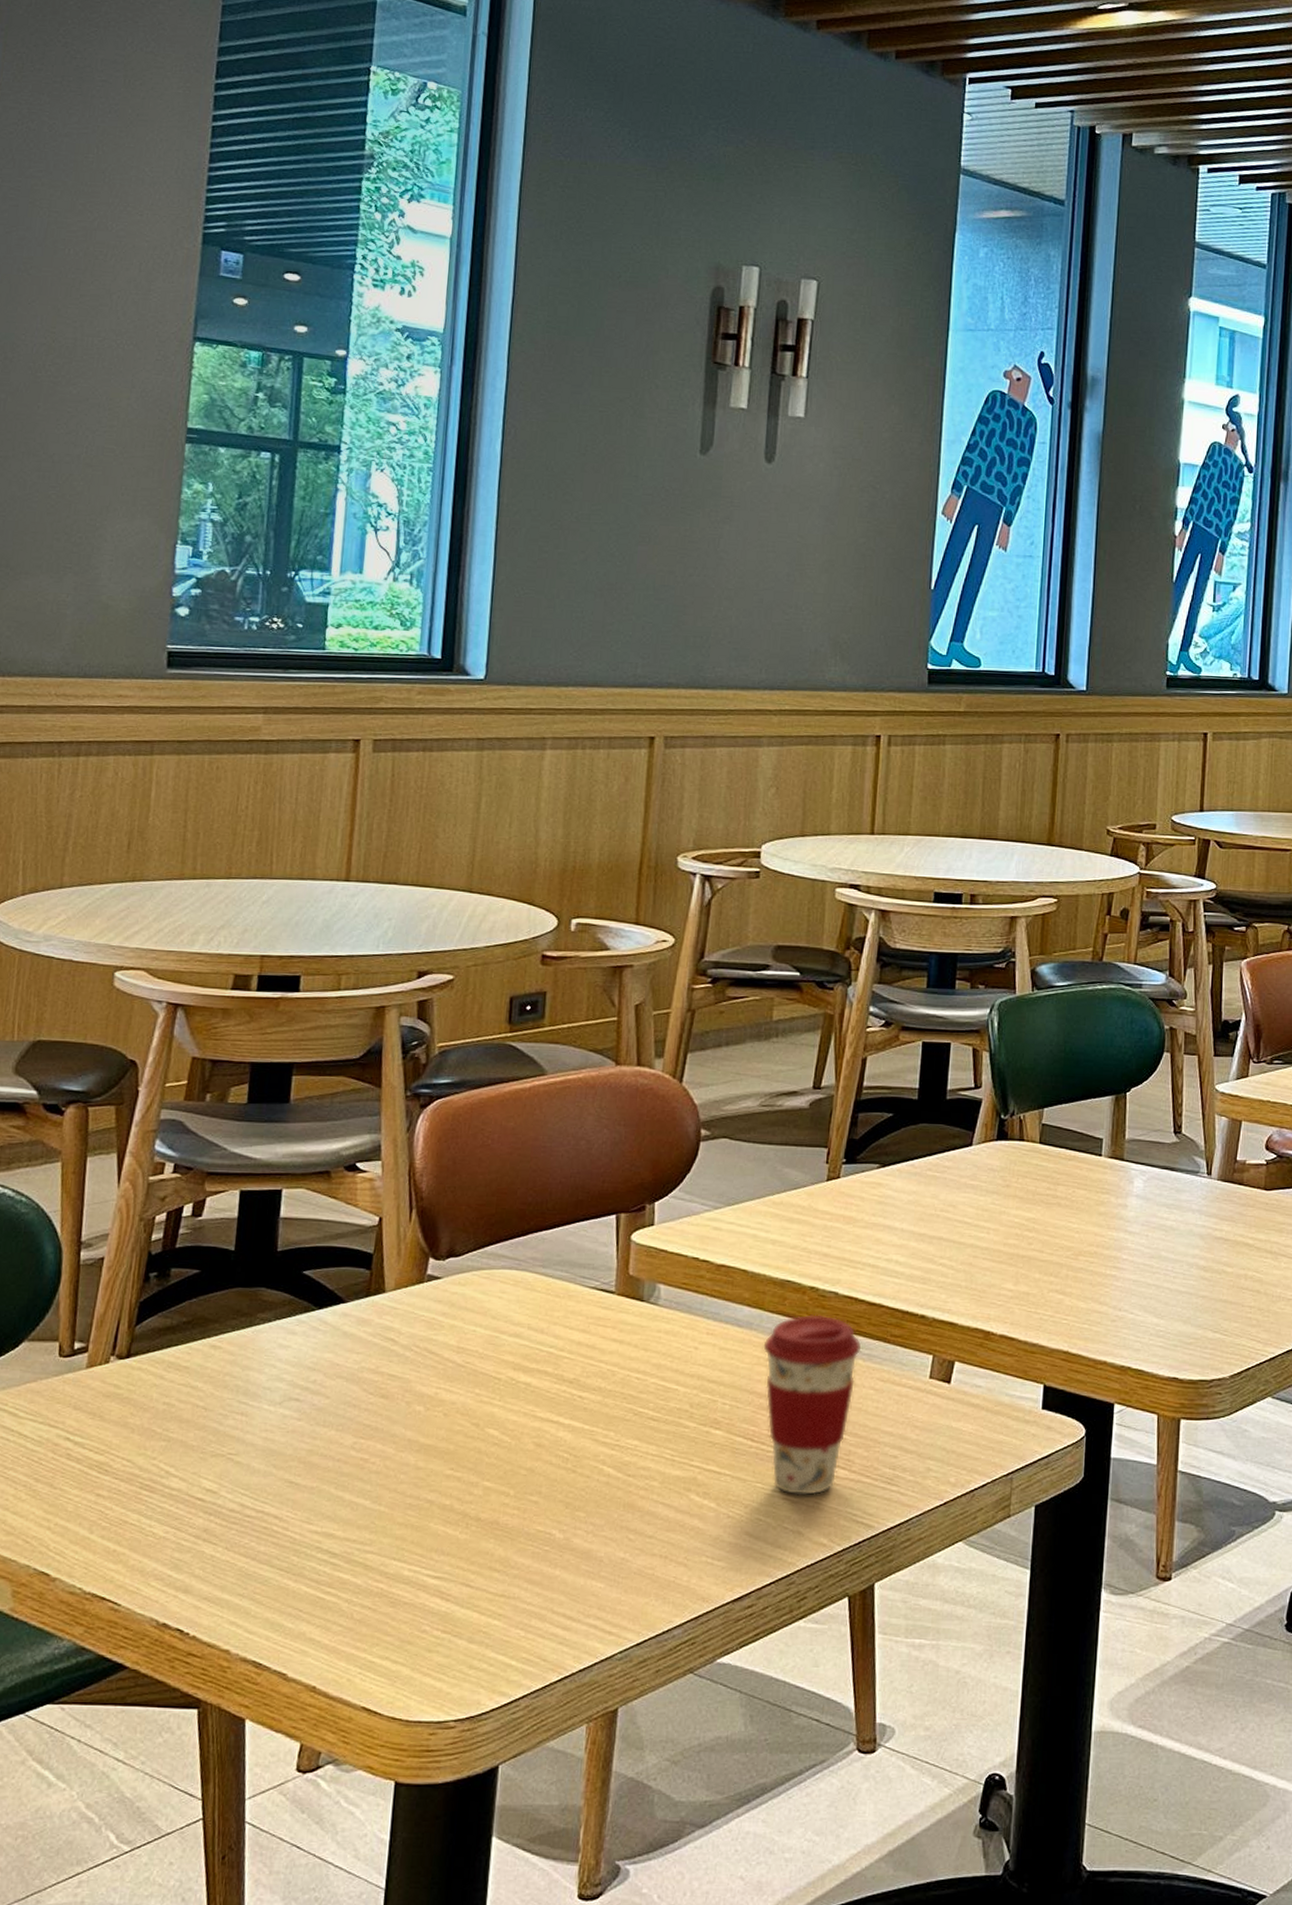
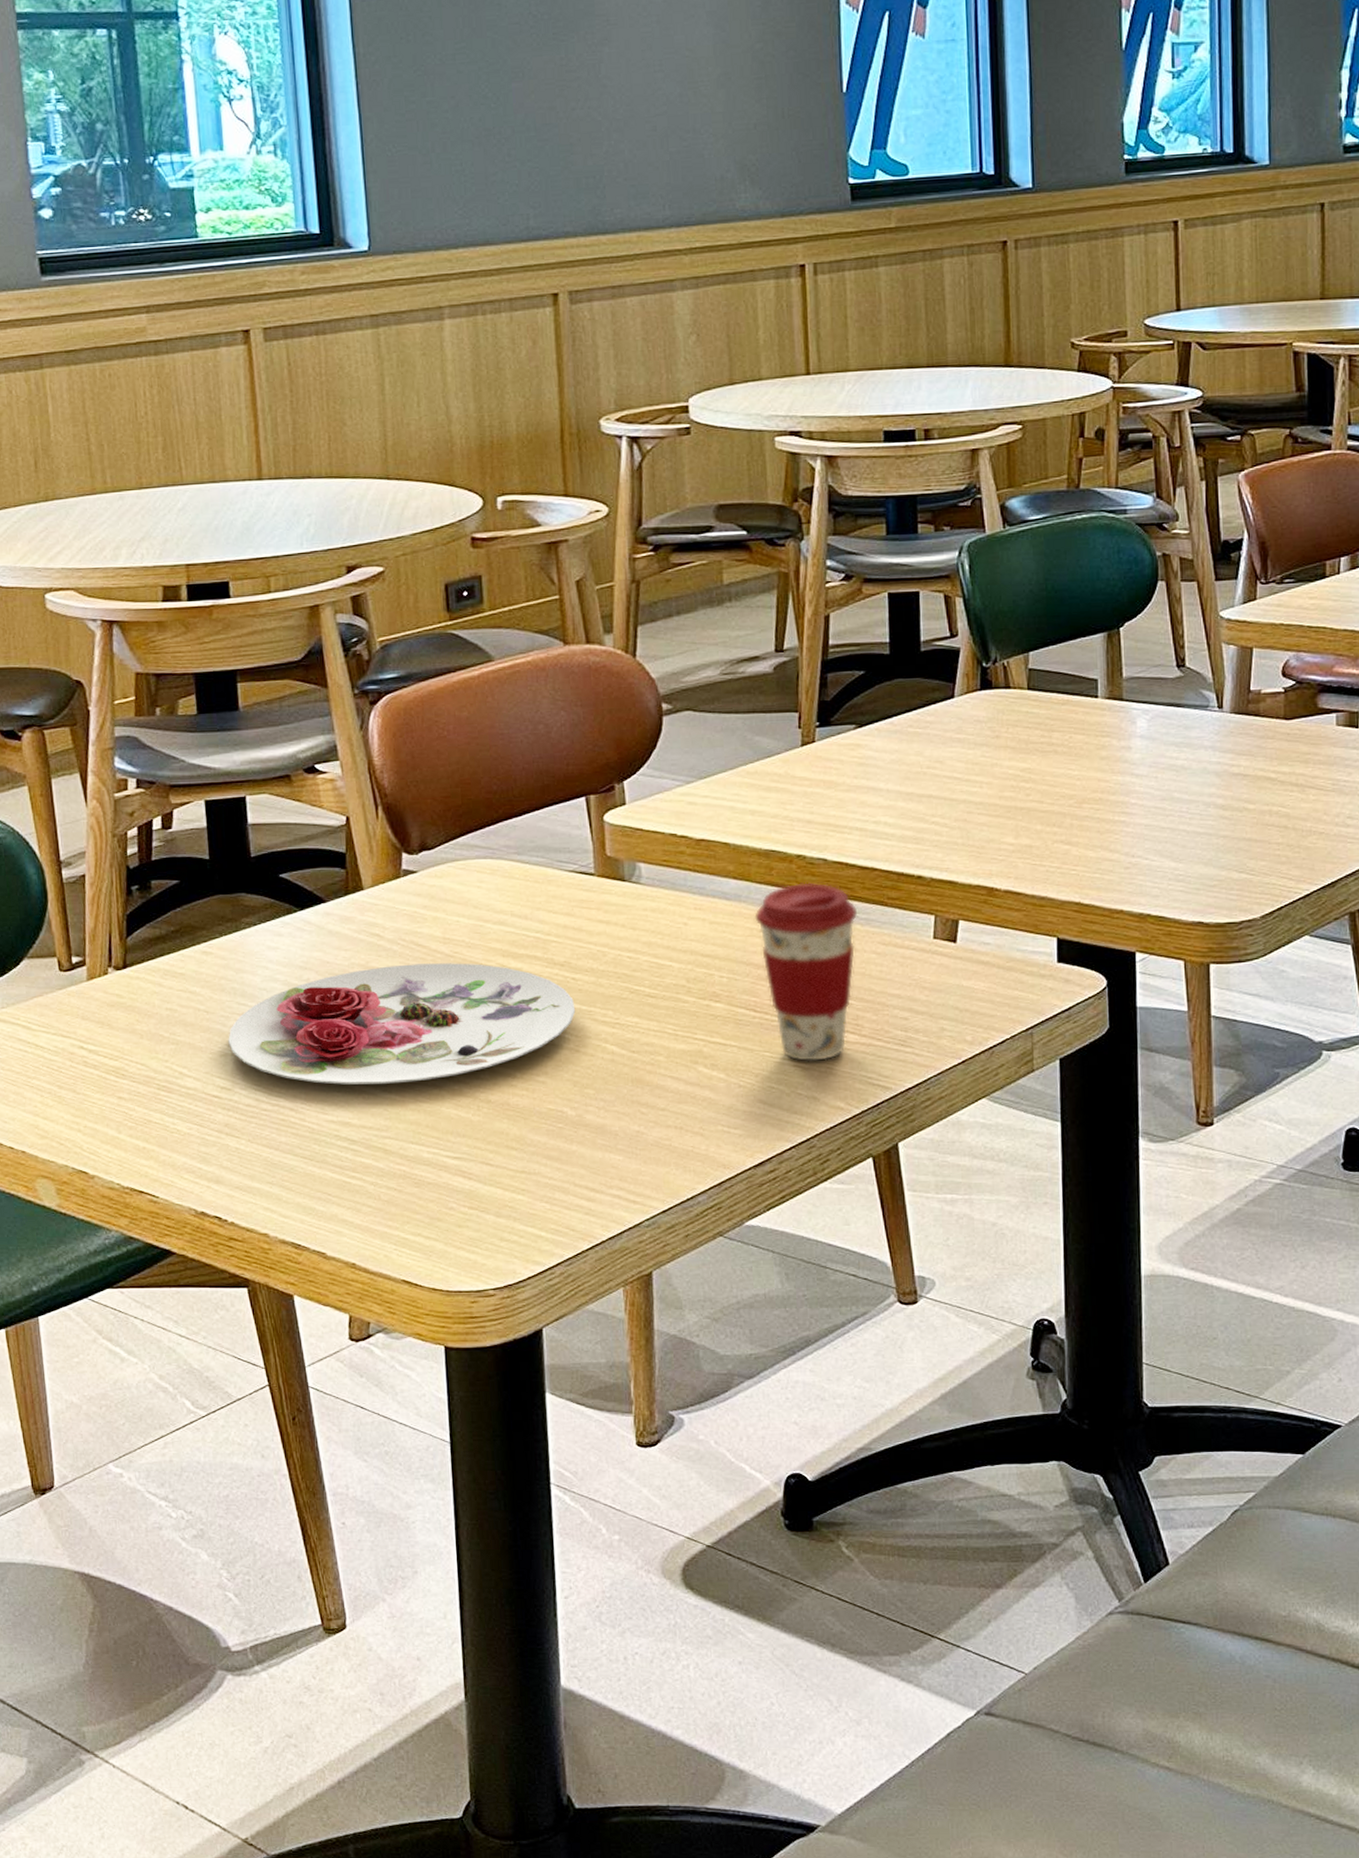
plate: none [222,1371,578,1495] -> present [228,963,576,1085]

